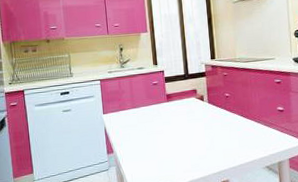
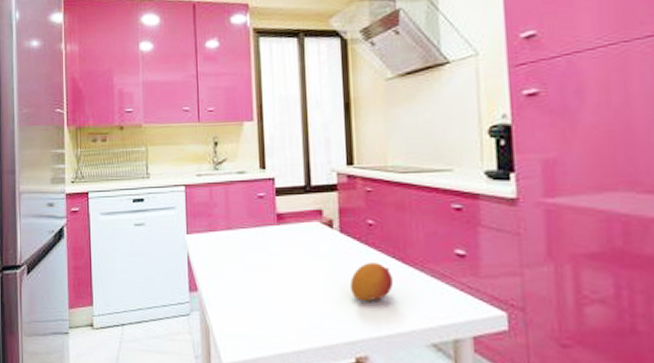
fruit: none [216,120,242,146] -> present [350,263,393,302]

